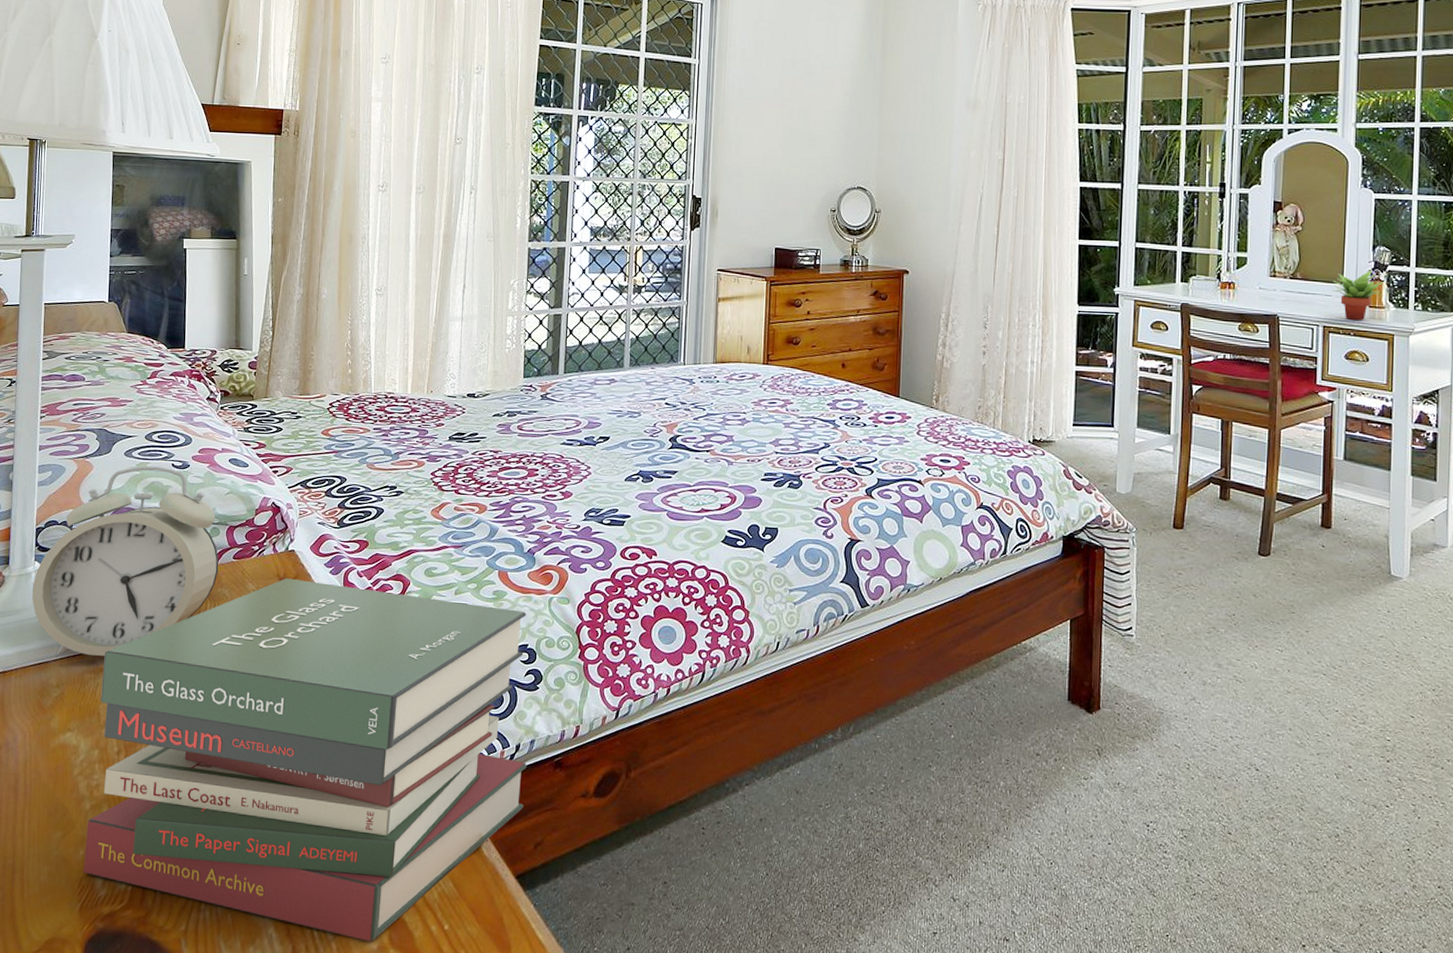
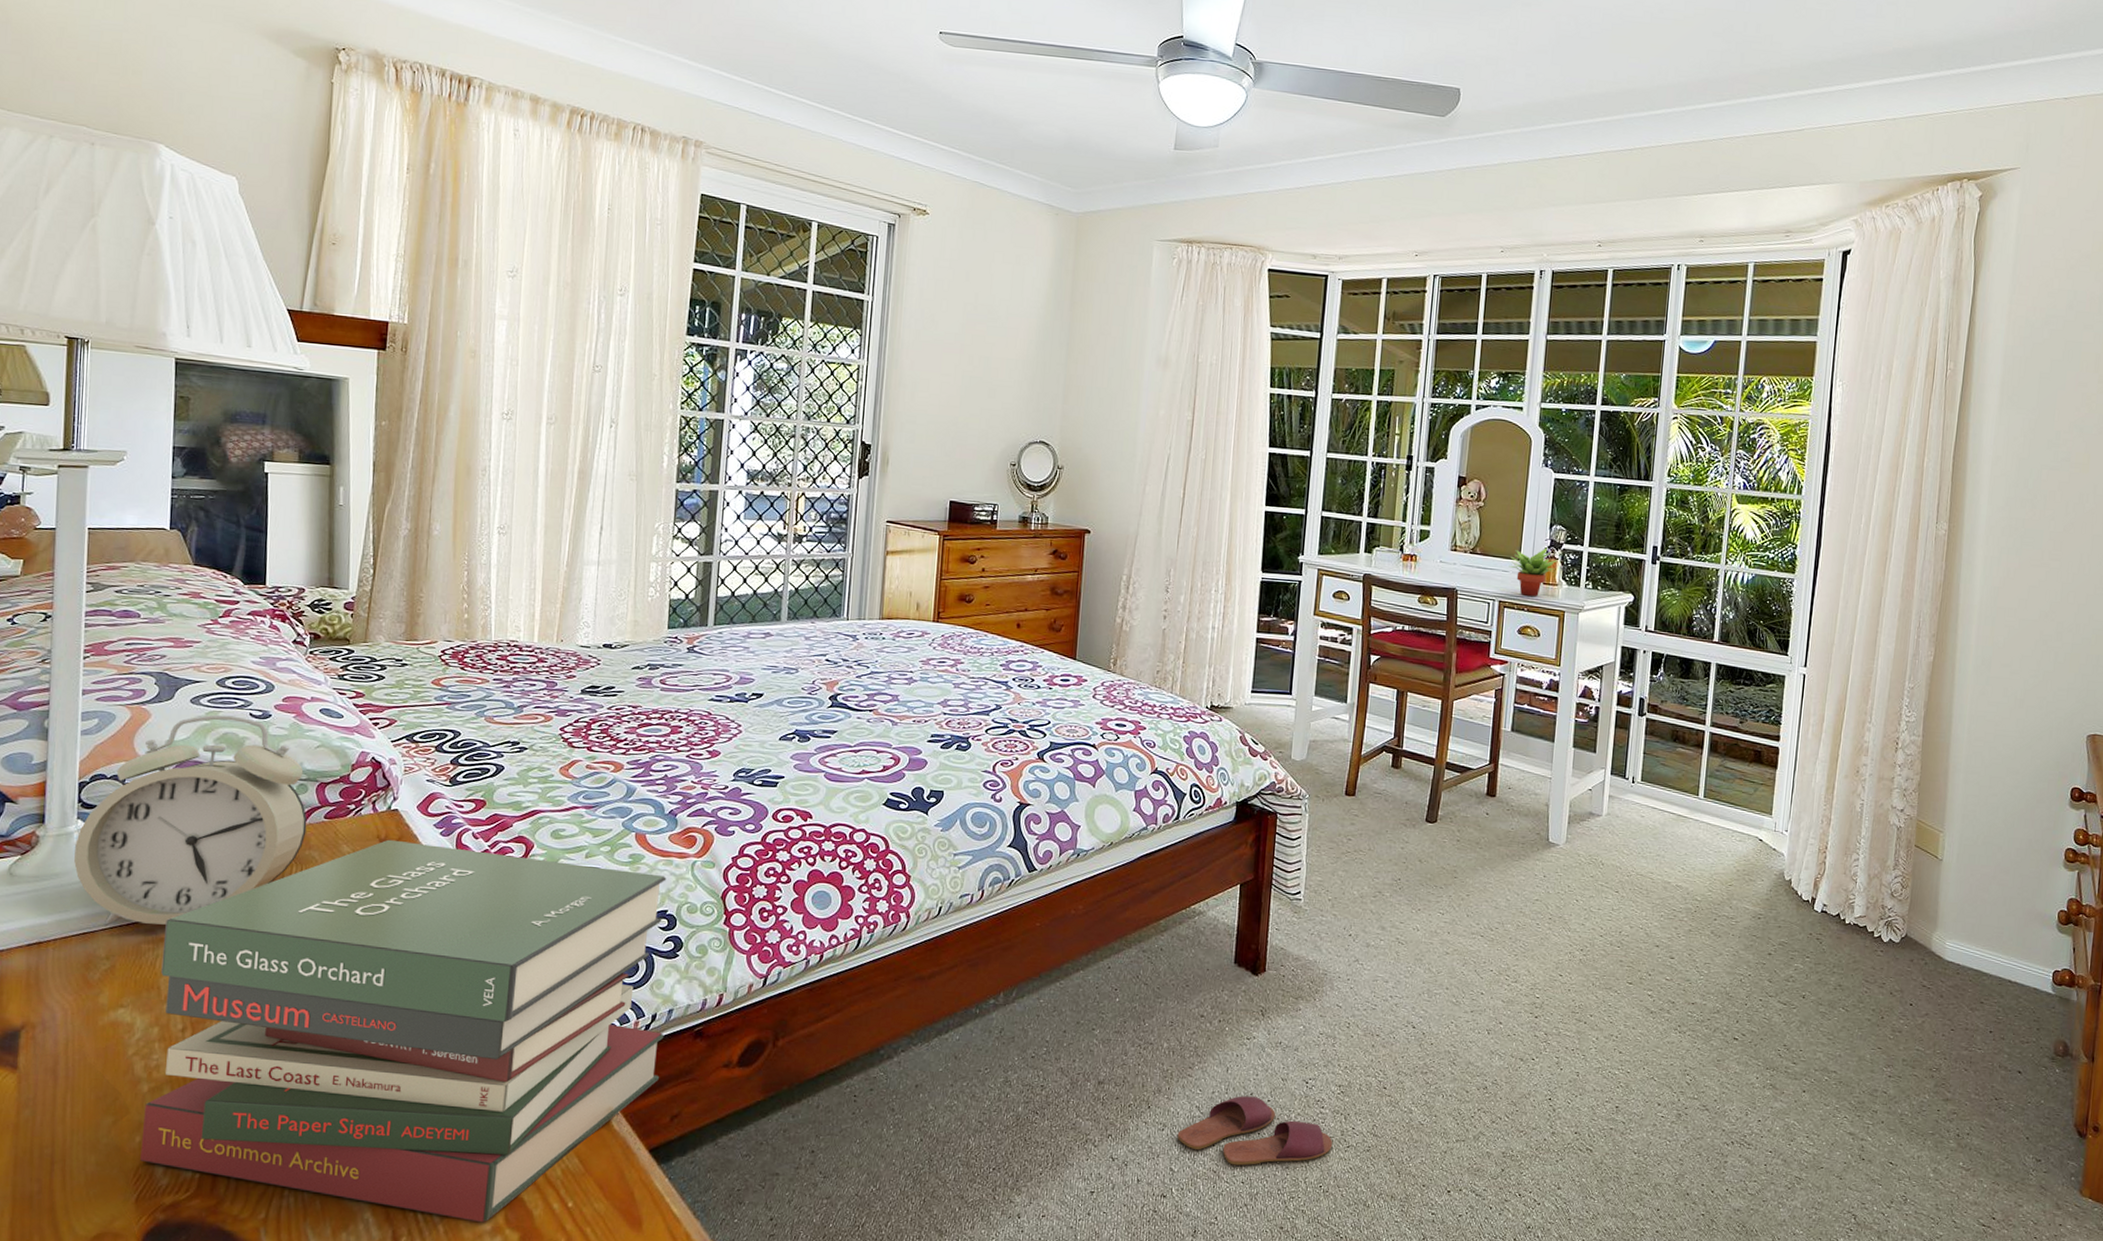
slippers: none [1017,838,1178,911] -> present [1177,1096,1333,1166]

